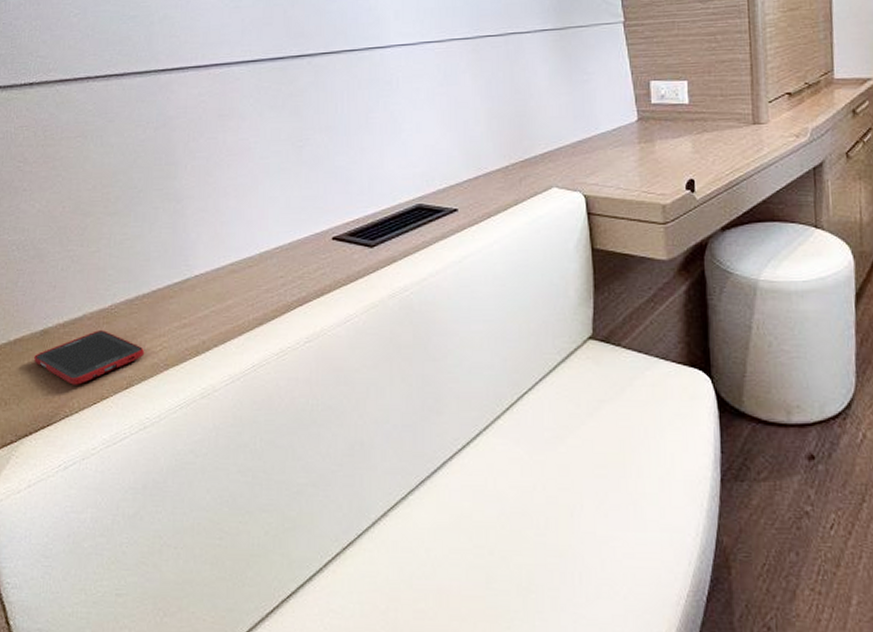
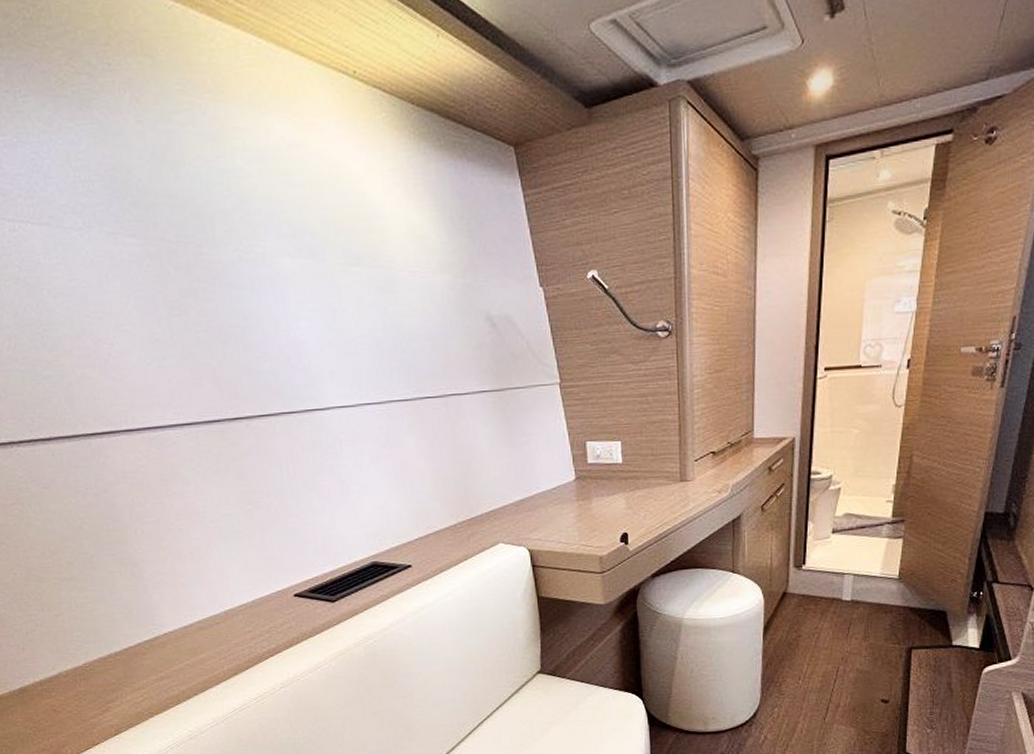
cell phone: present [34,330,145,385] -> none [17,686,128,735]

